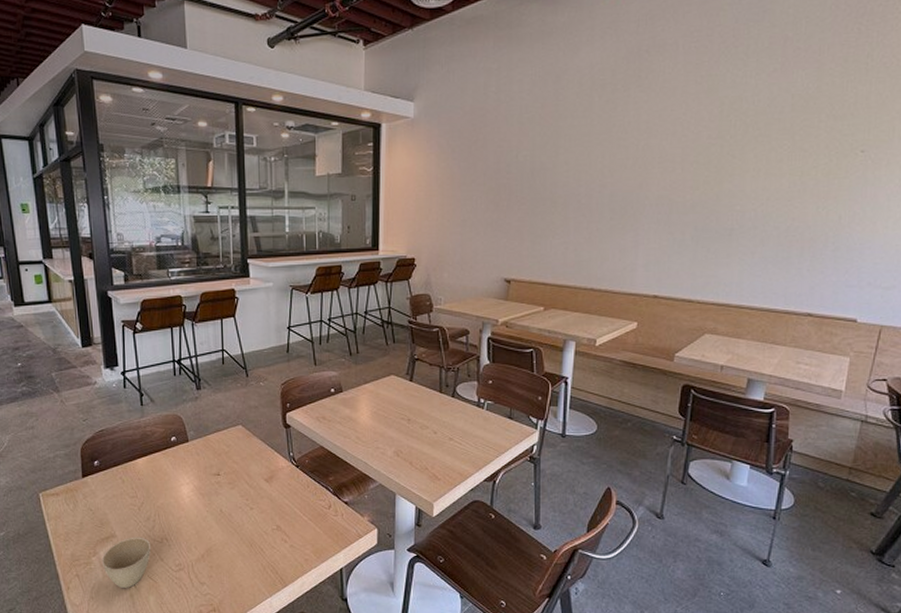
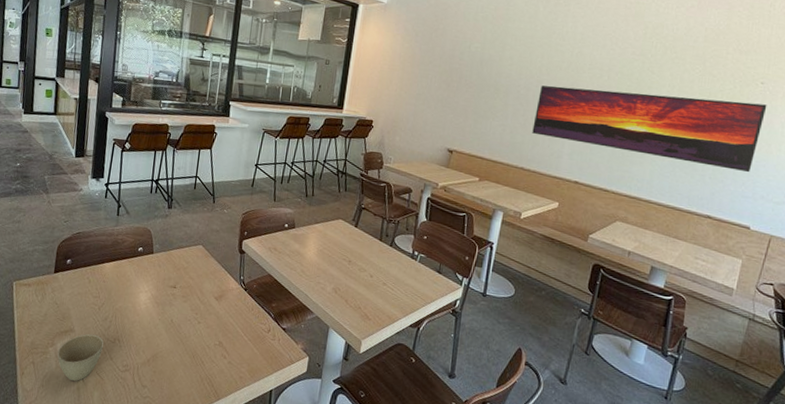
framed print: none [599,176,870,258] -> present [532,85,767,173]

